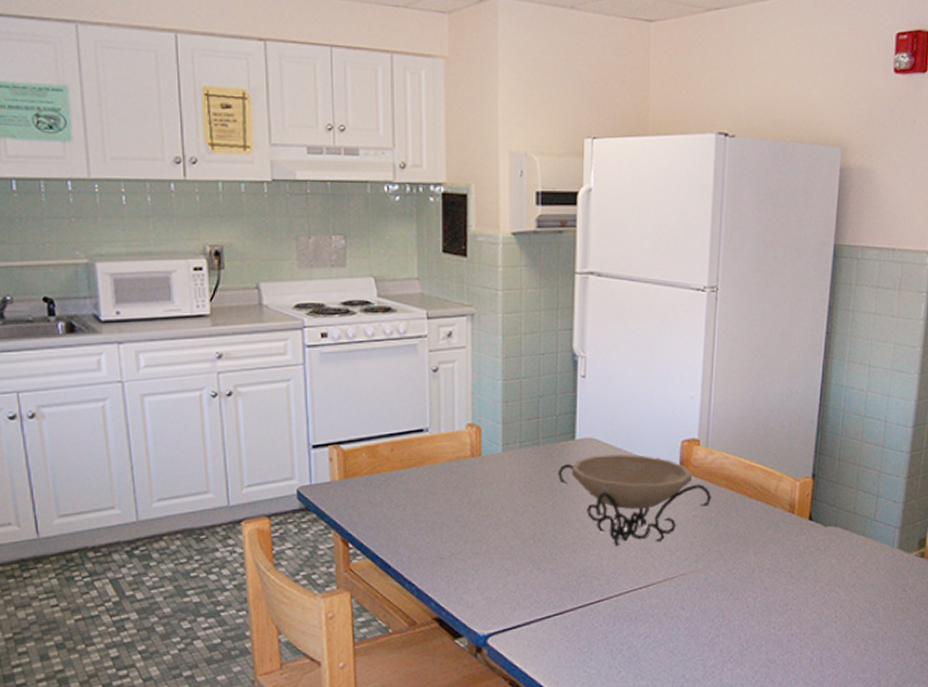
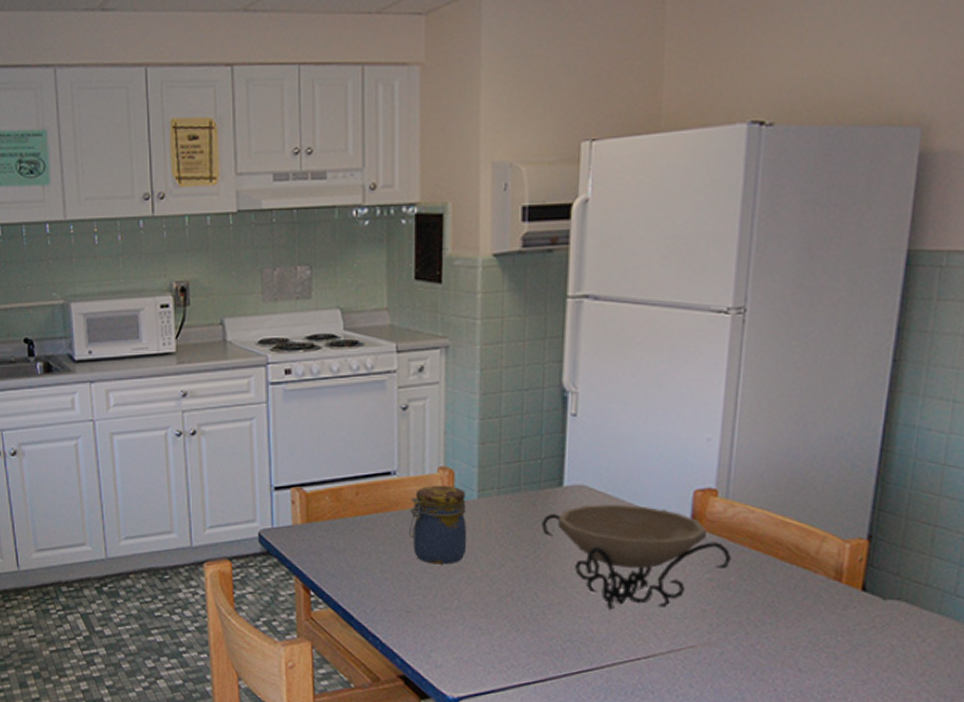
jar: none [441,441,494,513] -> present [409,485,467,565]

